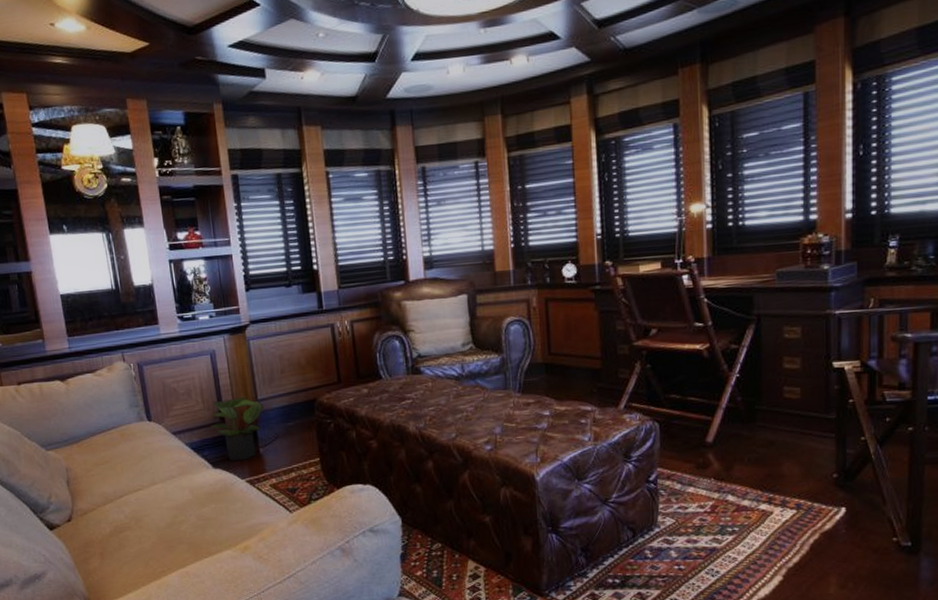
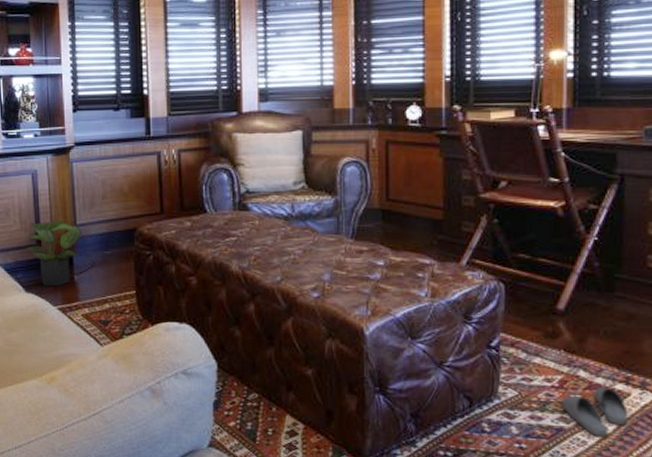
slippers: none [713,507,772,552] -> present [561,386,628,436]

